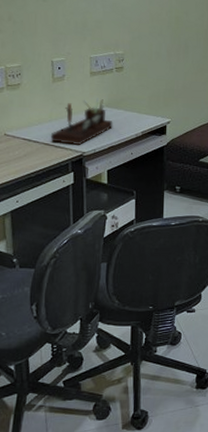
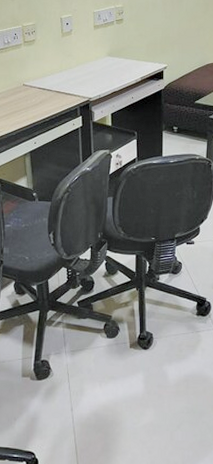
desk organizer: present [50,98,113,145] -> none [61,48,115,91]

